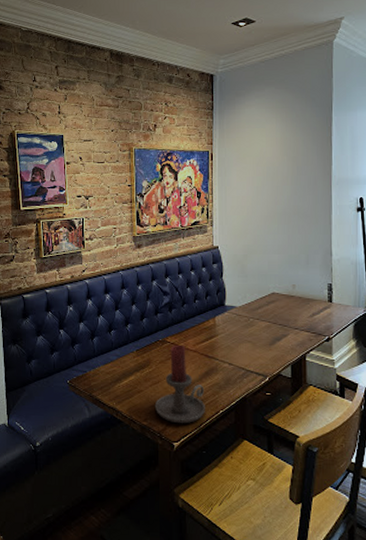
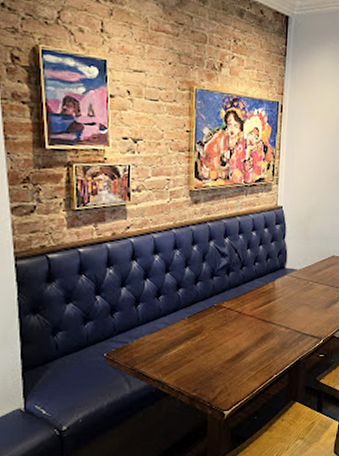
candle holder: present [155,344,205,424] -> none [206,309,259,392]

